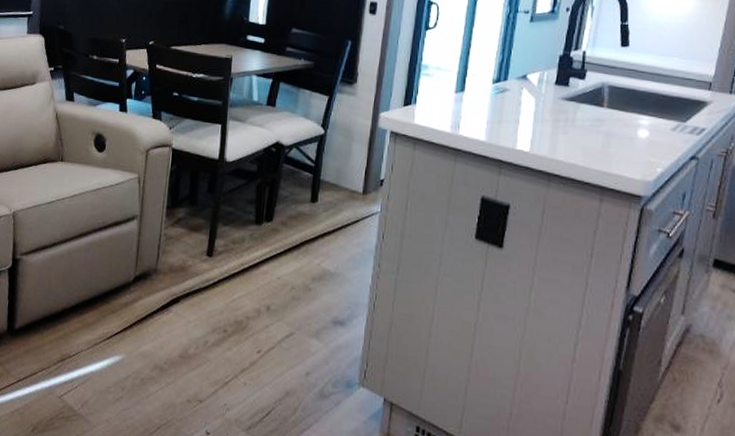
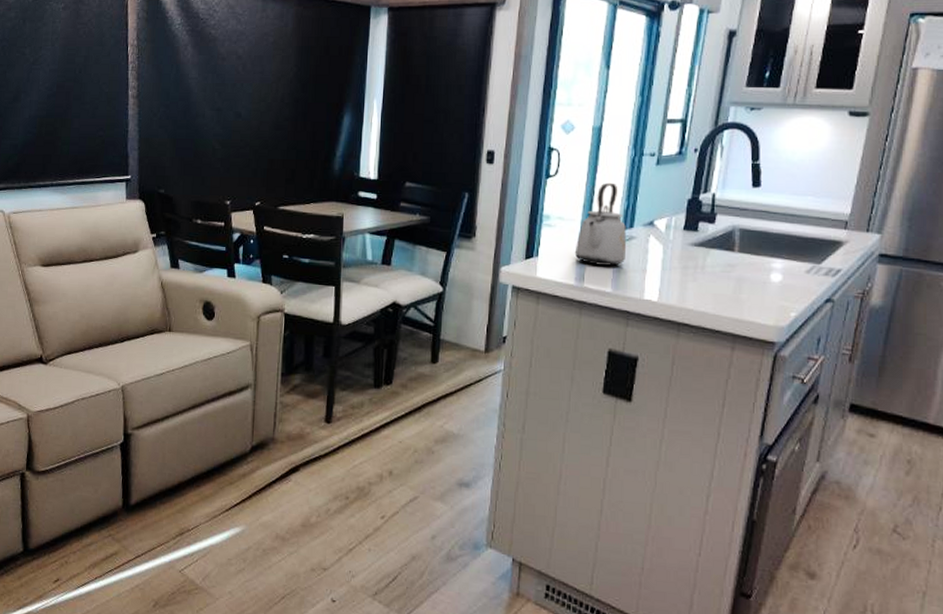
kettle: none [451,36,501,116] -> present [574,182,627,266]

